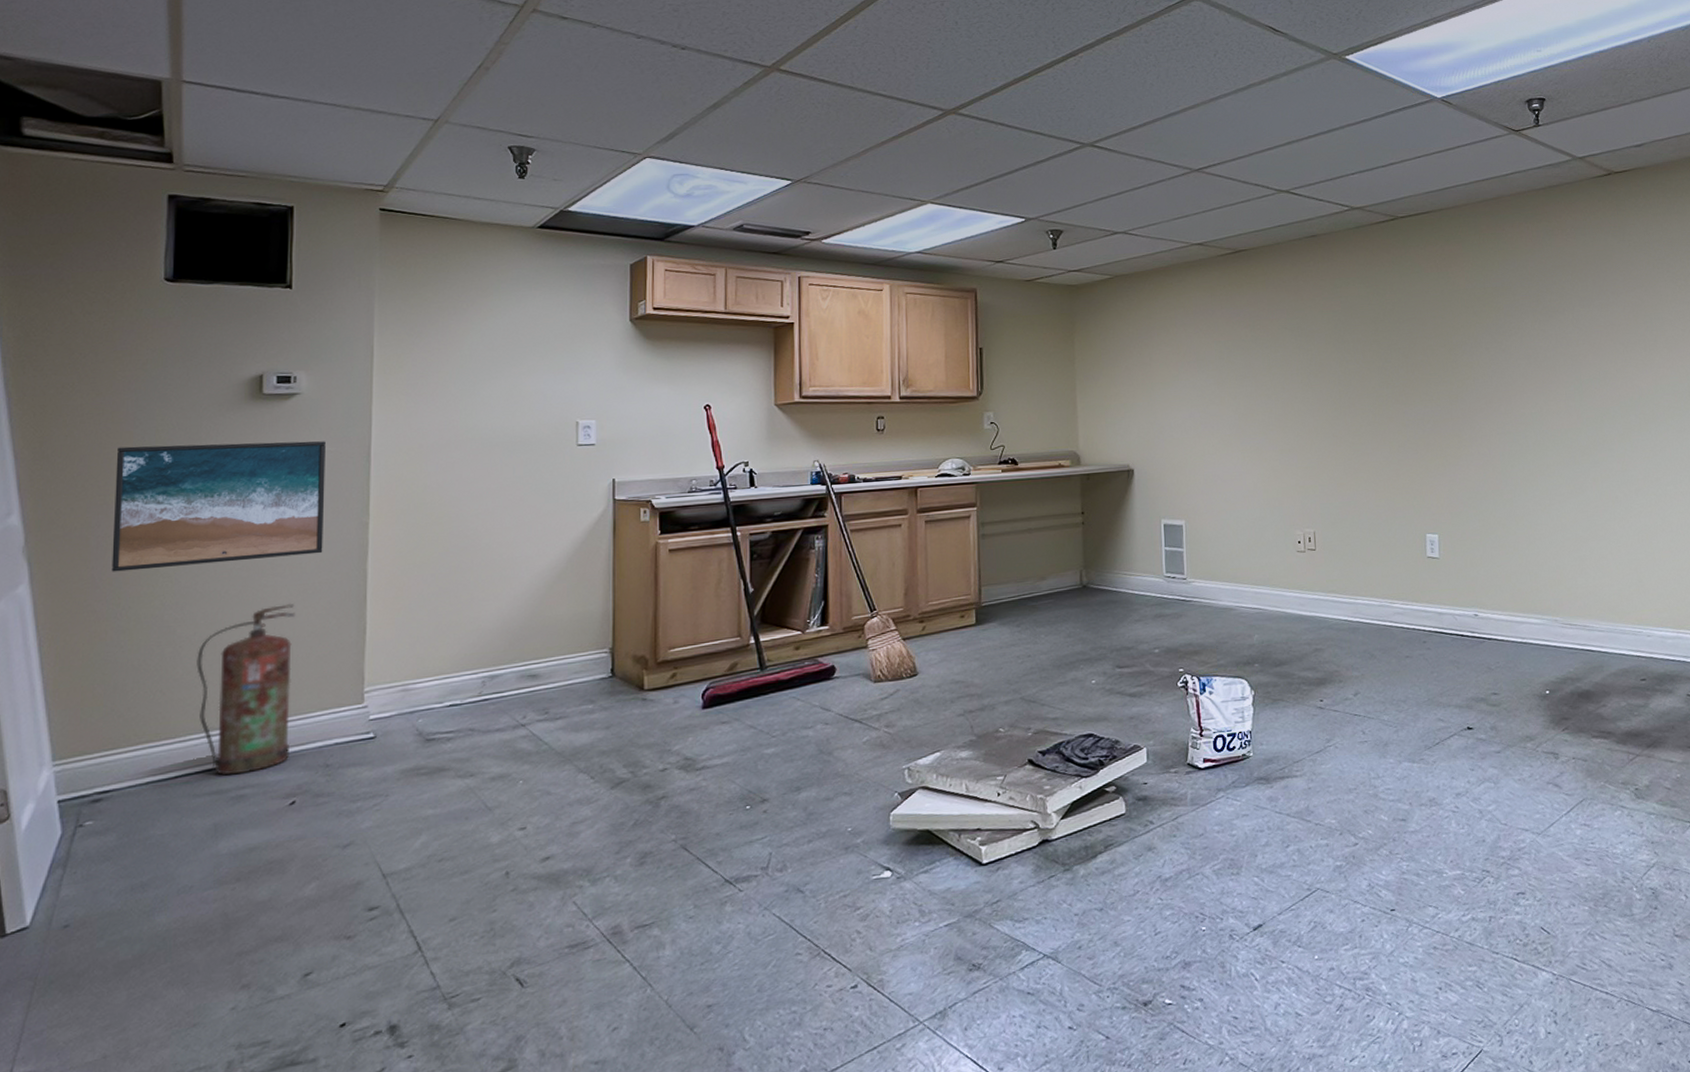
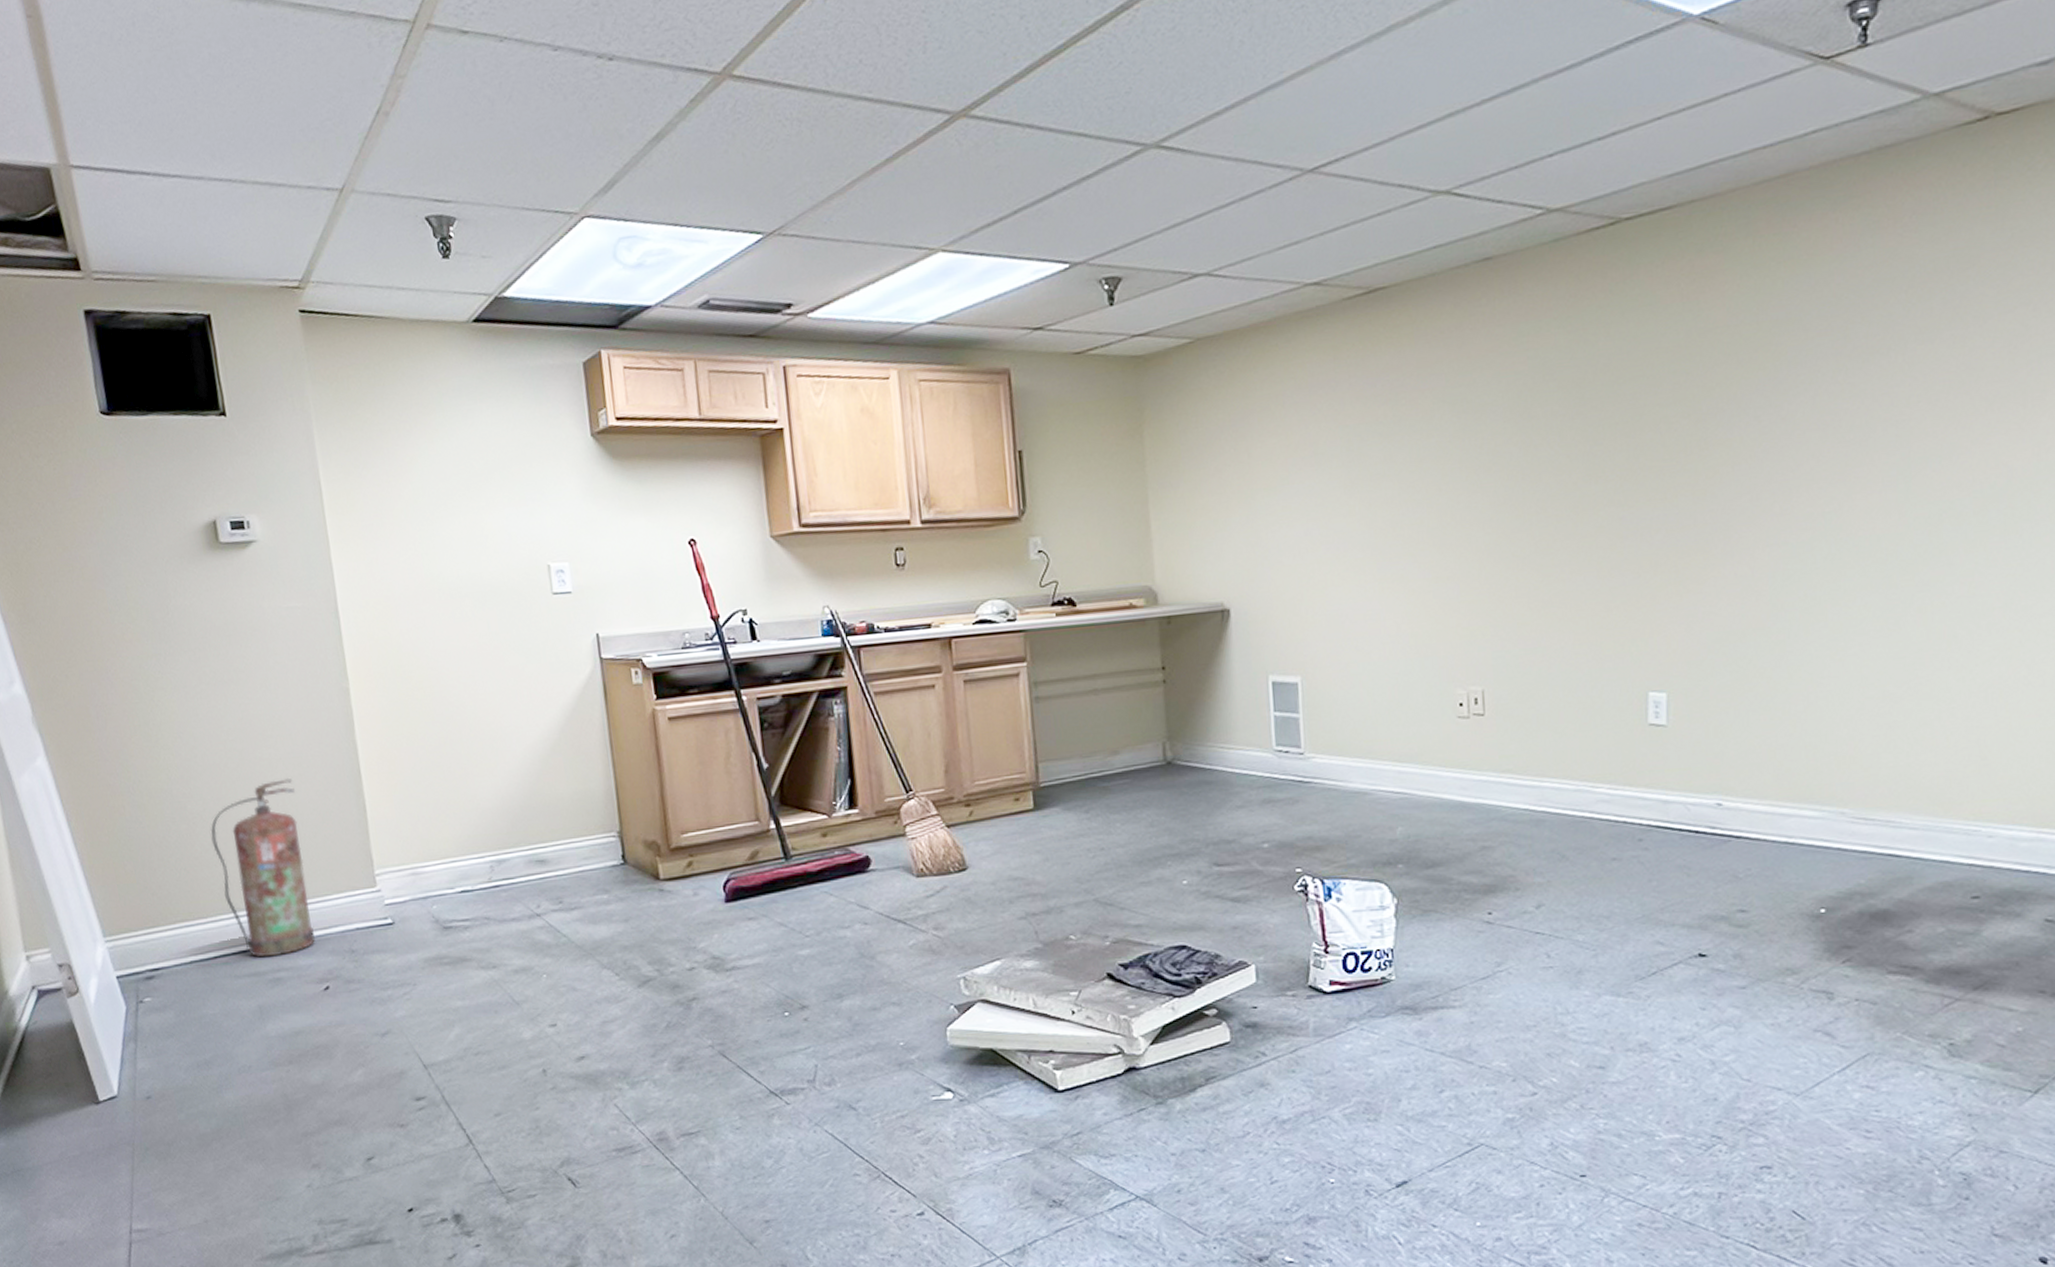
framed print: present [111,441,326,572] -> none [94,595,310,744]

